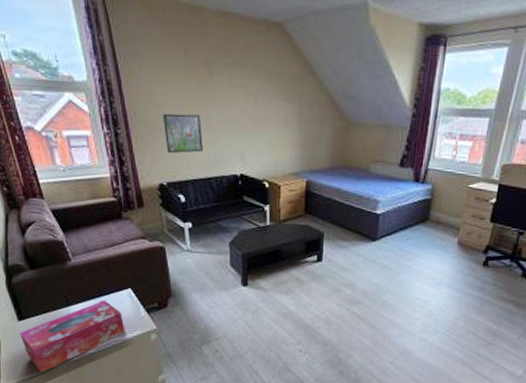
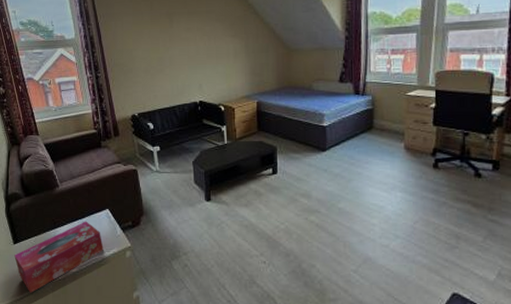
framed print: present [162,113,203,154] -> none [134,56,167,89]

